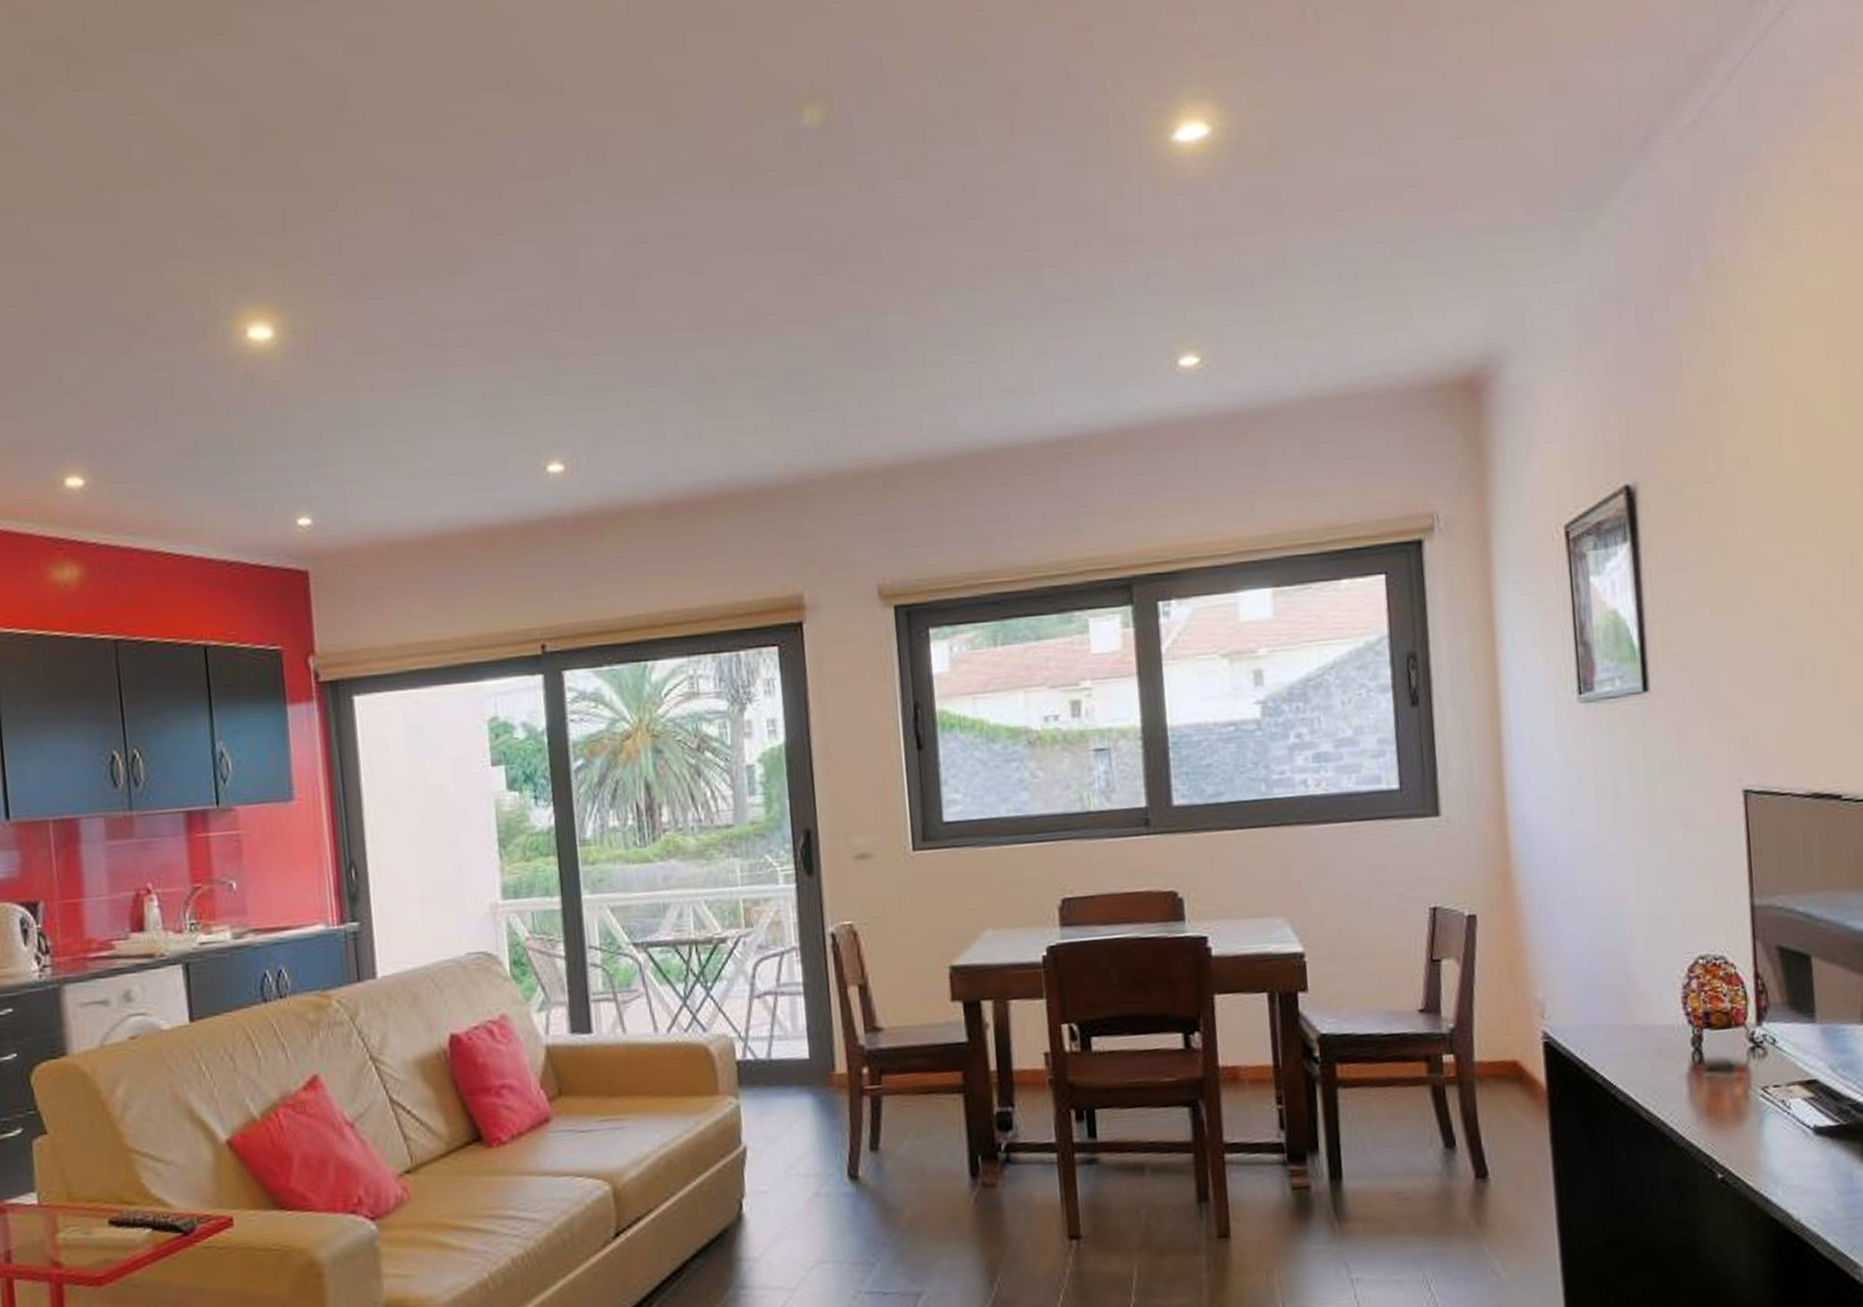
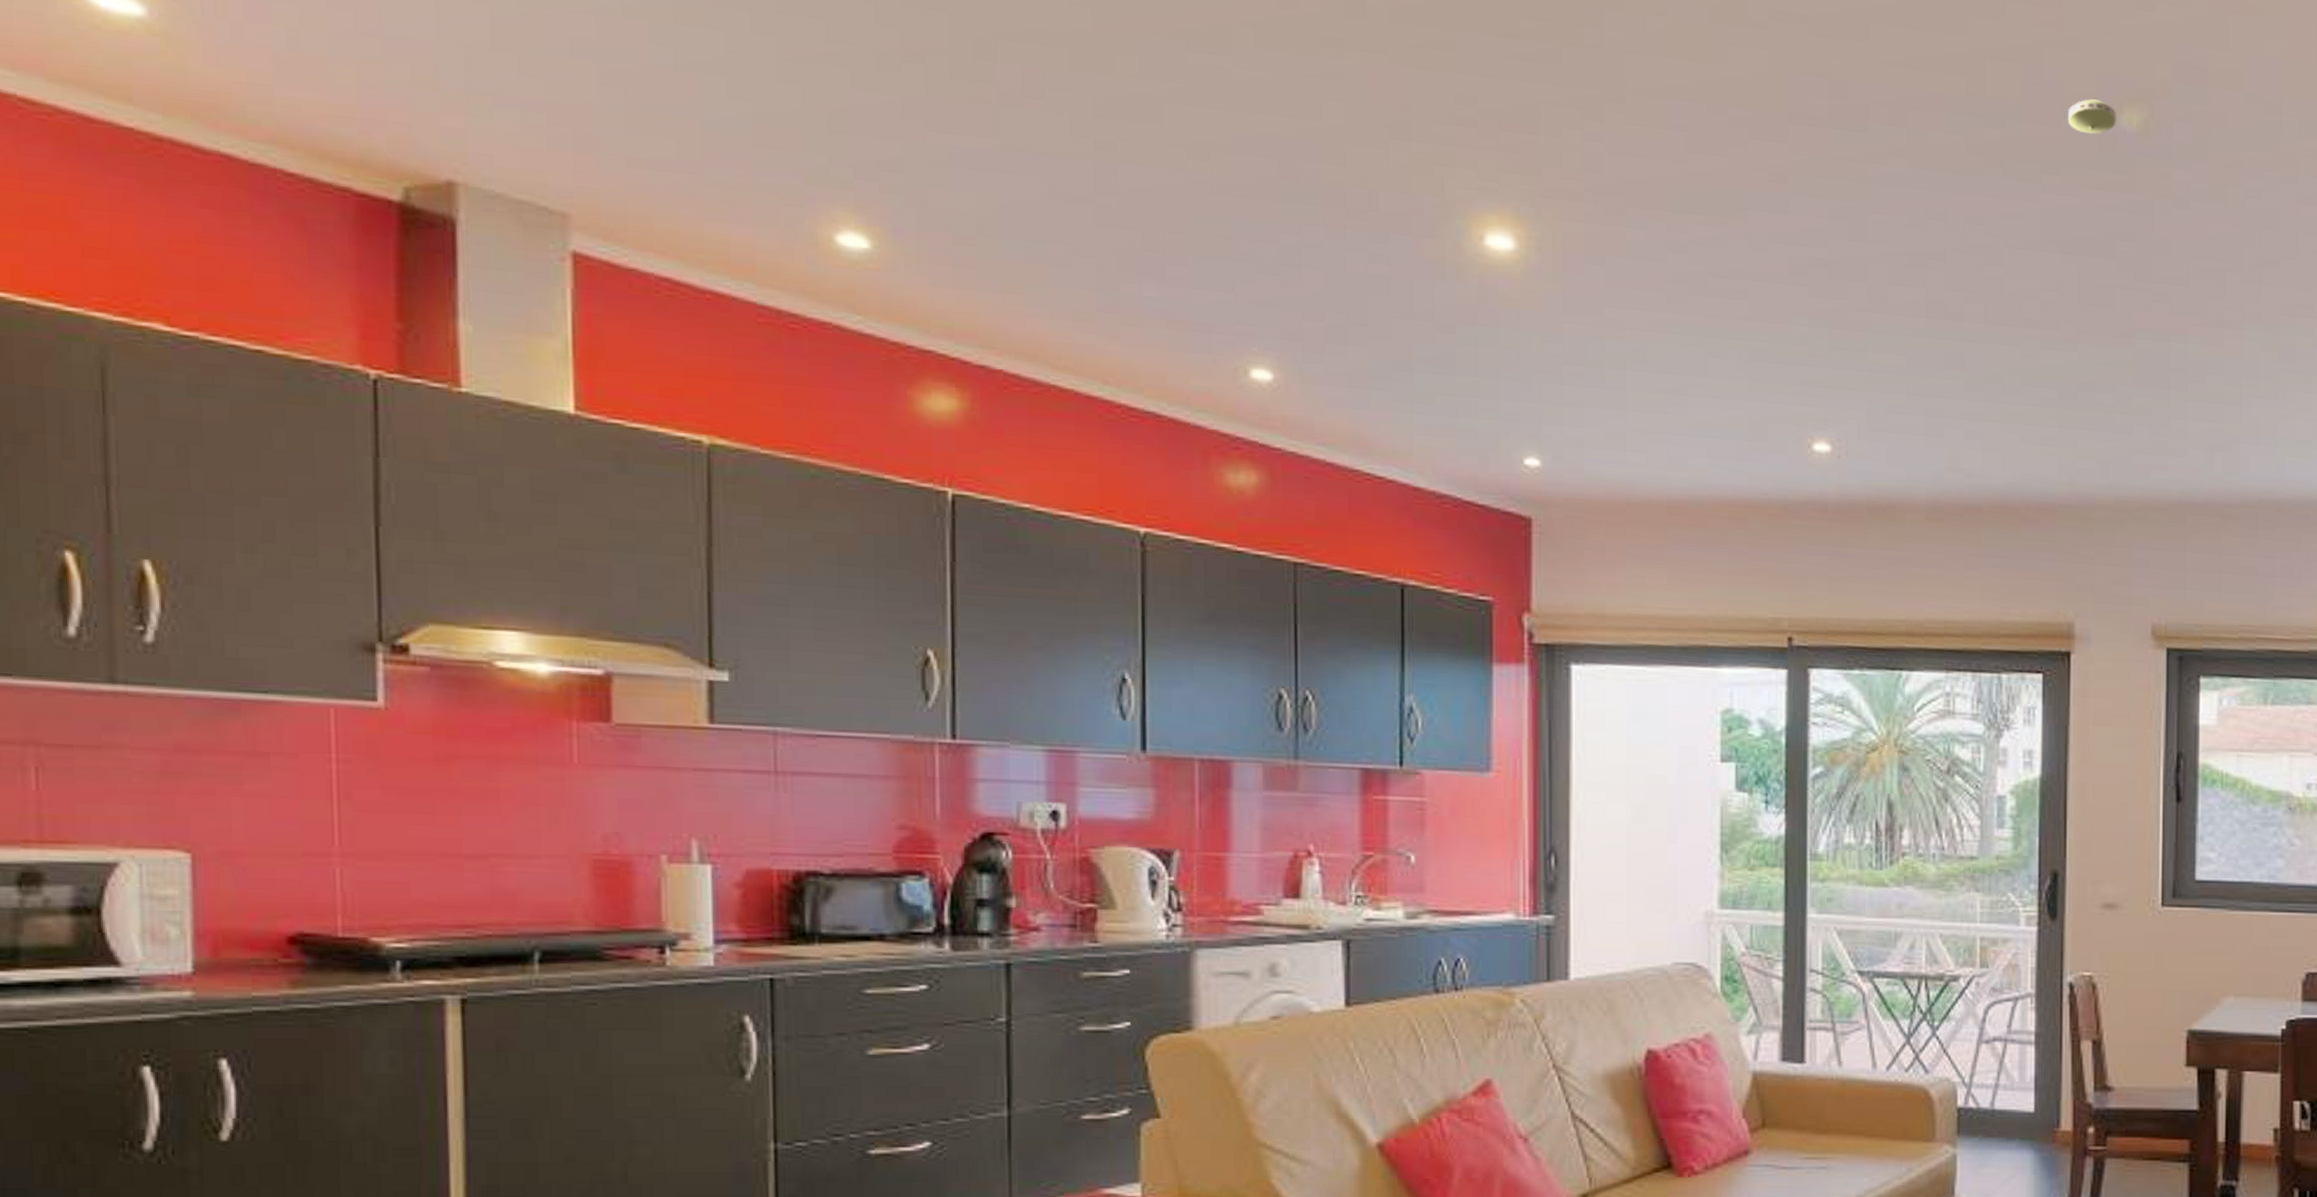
smoke detector: none [752,105,799,138] -> present [2067,99,2117,134]

